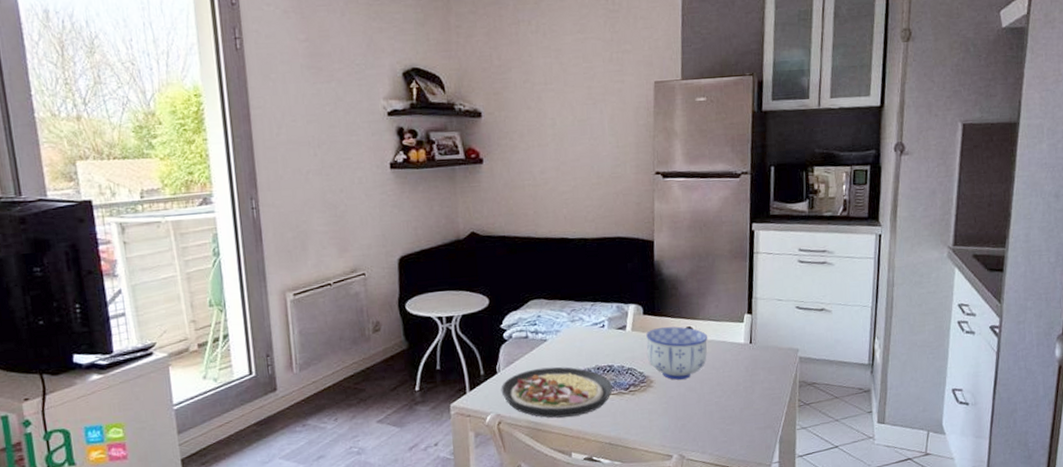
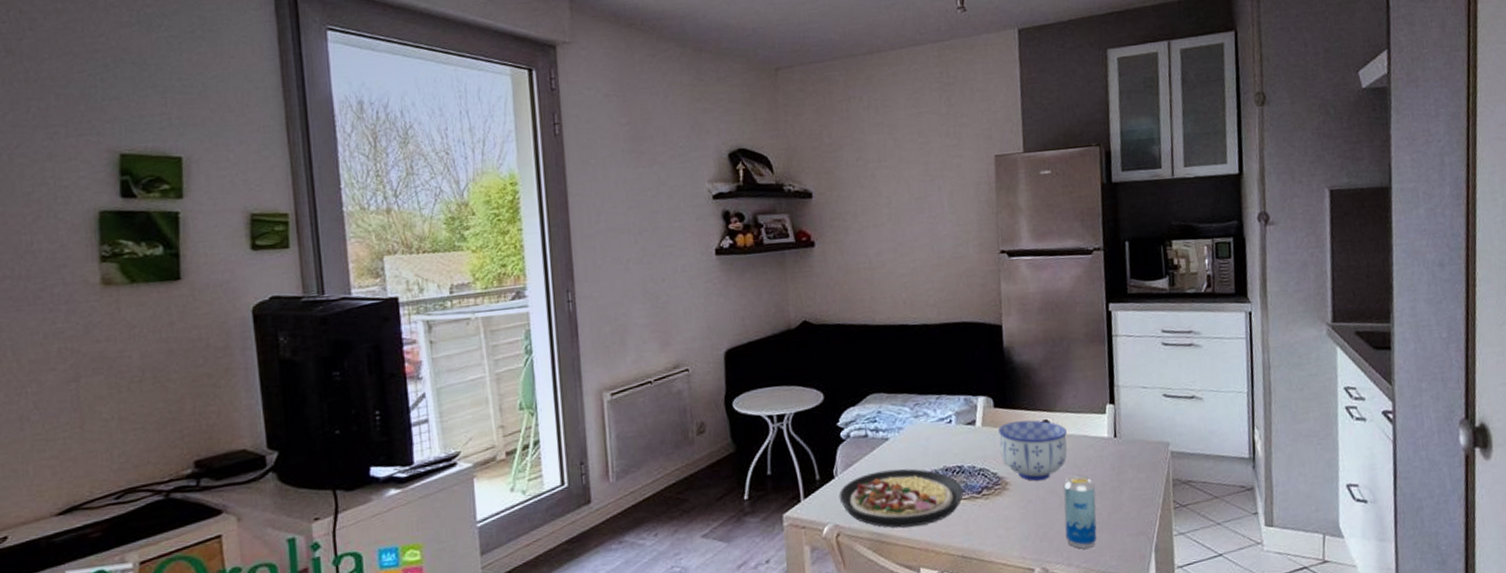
beverage can: none [701,376,730,439] -> present [1063,475,1097,549]

